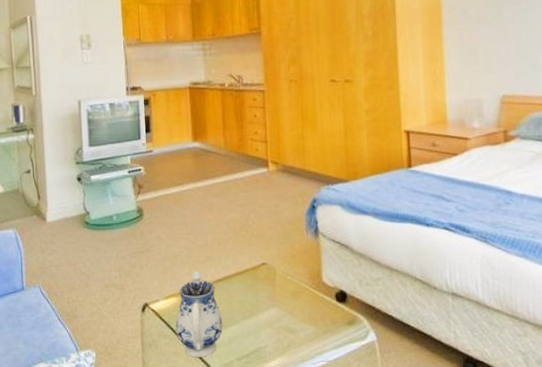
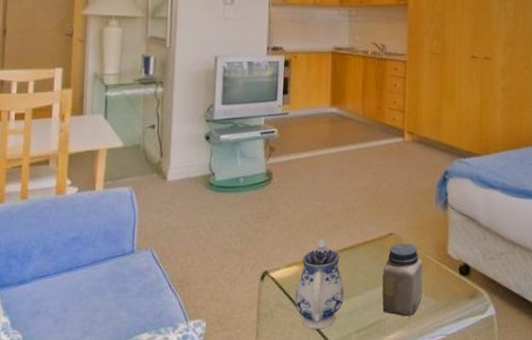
jar: none [259,272,300,344] -> present [382,243,423,317]

